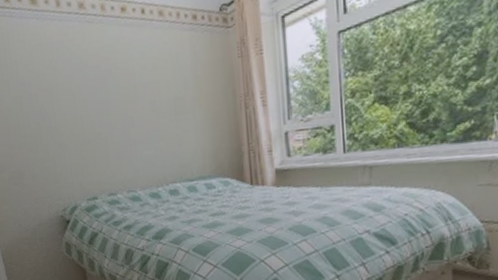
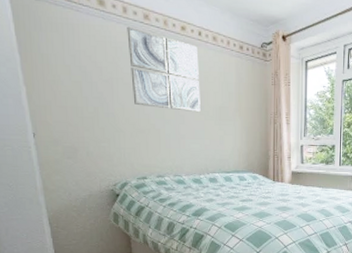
wall art: none [61,21,152,113] -> present [127,26,201,113]

